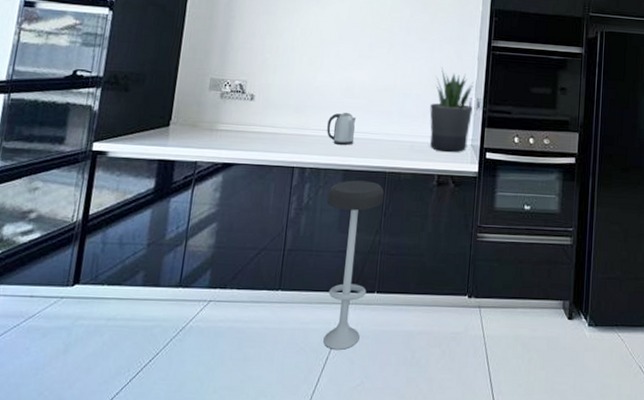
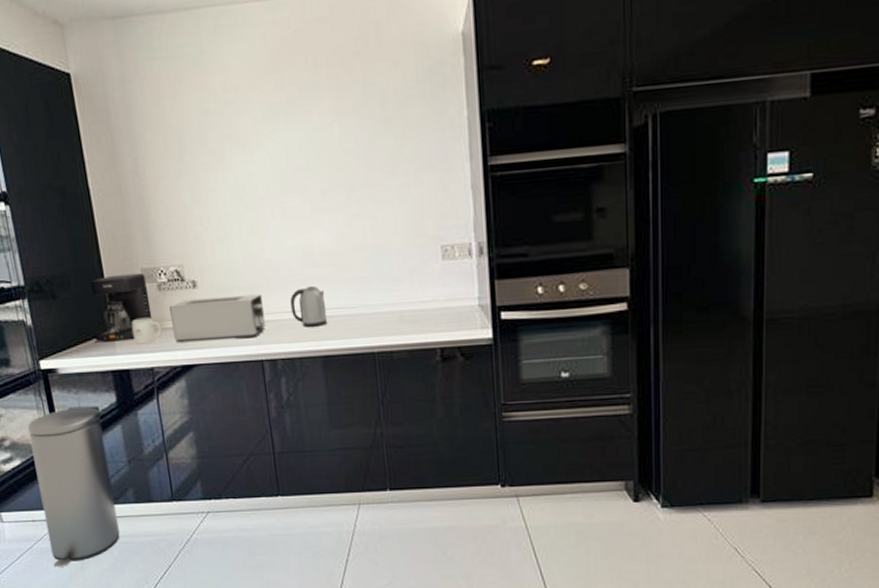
pedal bin: none [36,188,137,348] -> present [27,405,120,567]
coffee maker: none [151,79,212,135] -> present [91,272,152,341]
mug: none [187,118,214,141] -> present [131,317,162,345]
toaster: none [222,108,305,148] -> present [170,294,267,343]
bar stool: present [323,180,385,351] -> none [309,366,379,553]
planter: present [429,67,473,152] -> none [416,207,475,318]

